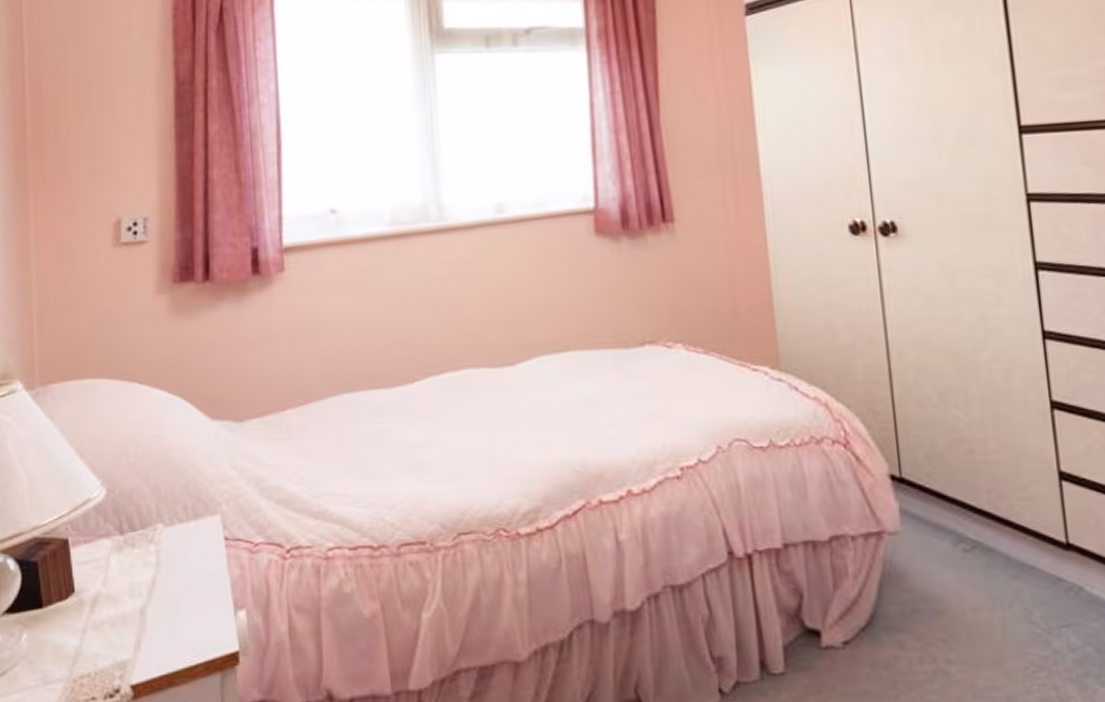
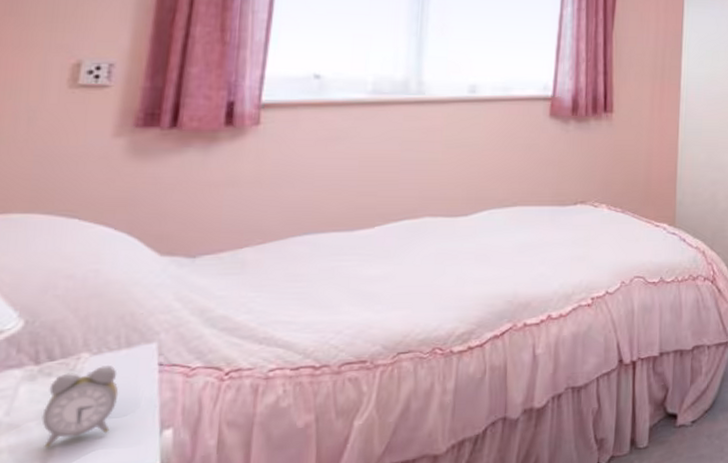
alarm clock: none [132,538,194,623] -> present [41,365,119,448]

